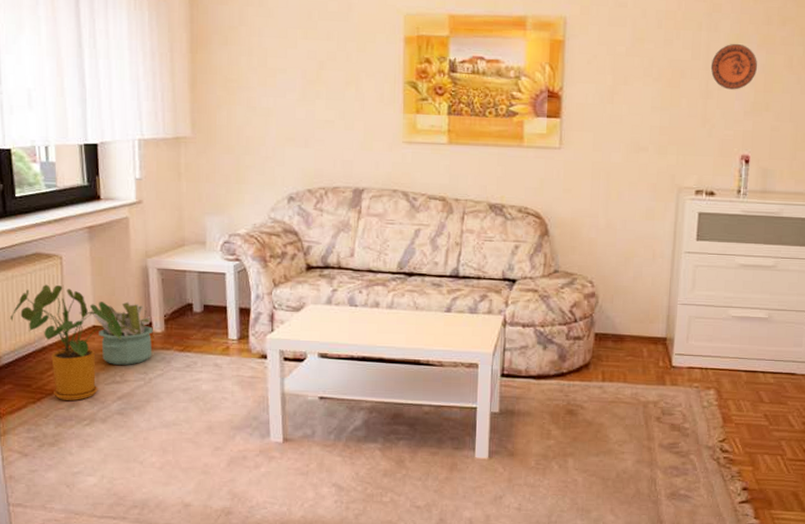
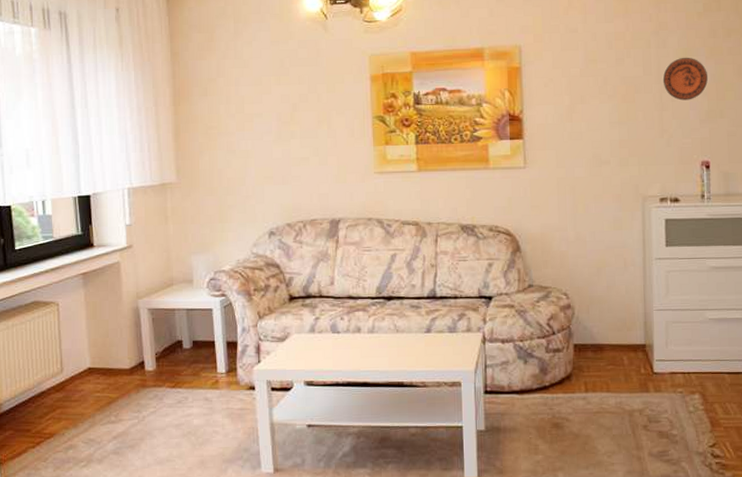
house plant: present [10,284,122,401] -> none [11,330,116,443]
decorative plant: present [93,301,153,365] -> none [88,342,145,405]

